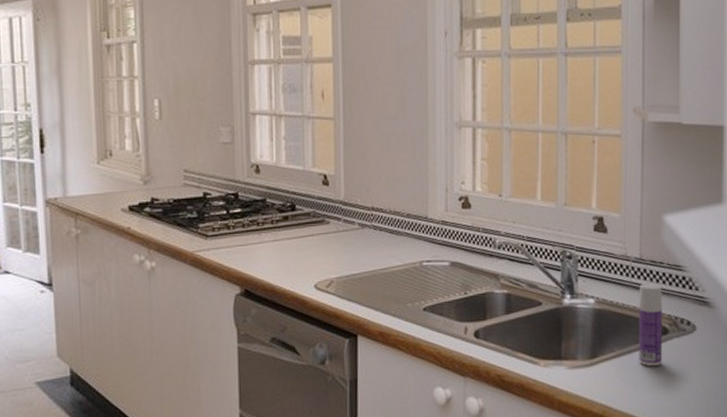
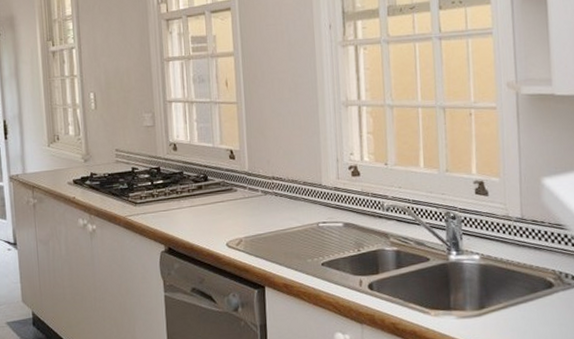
bottle: present [638,283,663,367] -> none [522,241,549,318]

